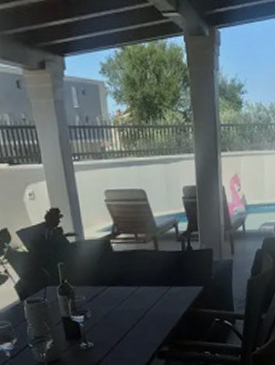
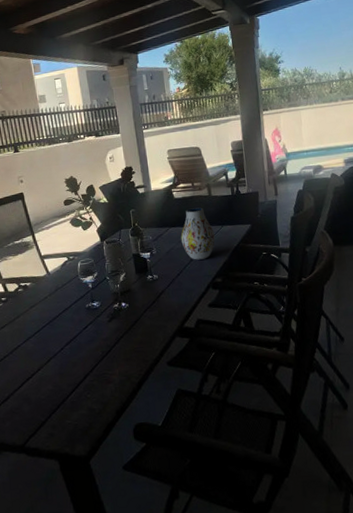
vase: none [121,264,162,326] -> present [180,207,215,260]

